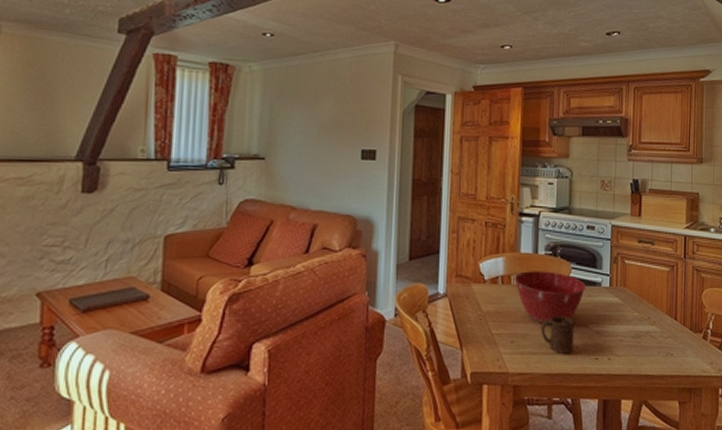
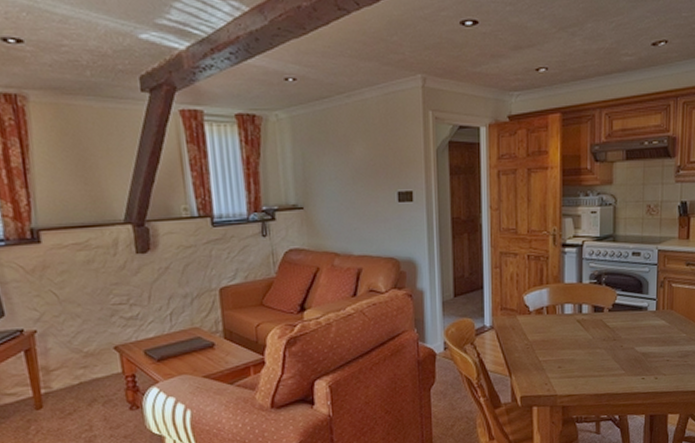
mixing bowl: present [514,271,586,323] -> none [559,299,631,349]
cup: present [540,315,575,354] -> none [587,340,621,376]

